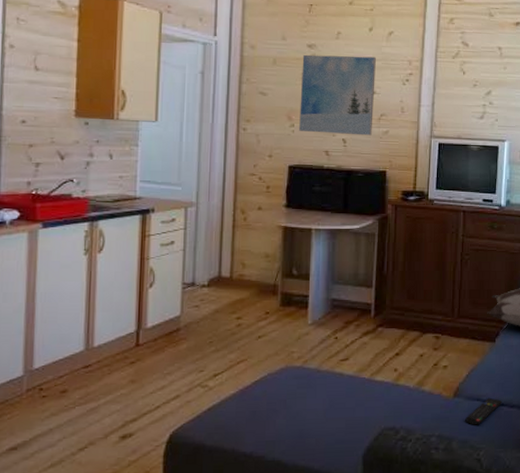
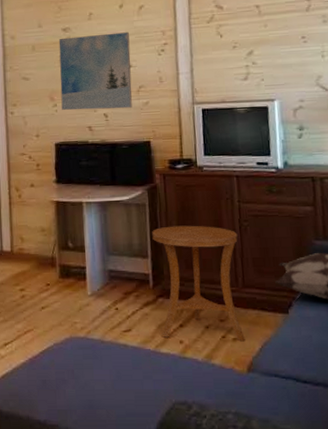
side table: none [378,257,458,369] -> present [152,225,245,342]
remote control: present [465,397,503,425] -> none [263,373,305,403]

